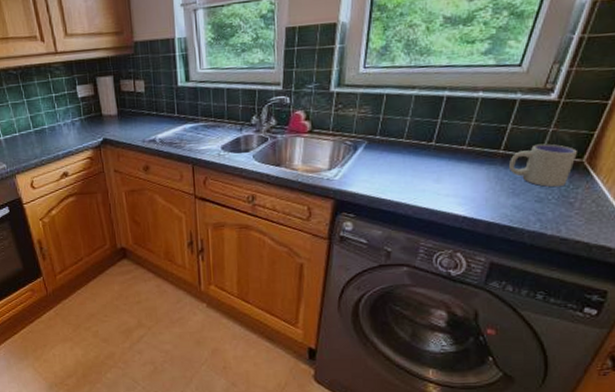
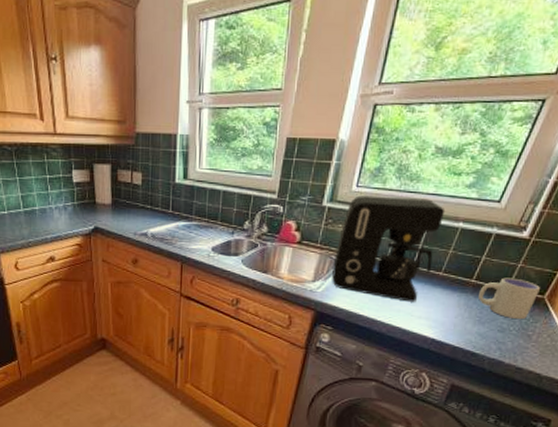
coffee maker: none [348,72,462,181] -> present [332,195,445,302]

